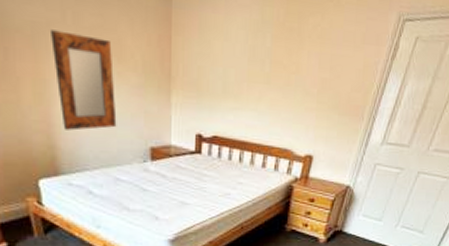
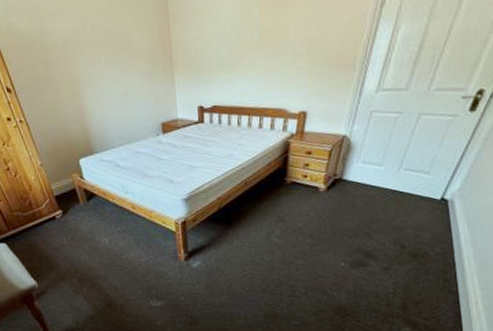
home mirror: present [51,30,117,131] -> none [76,38,133,117]

